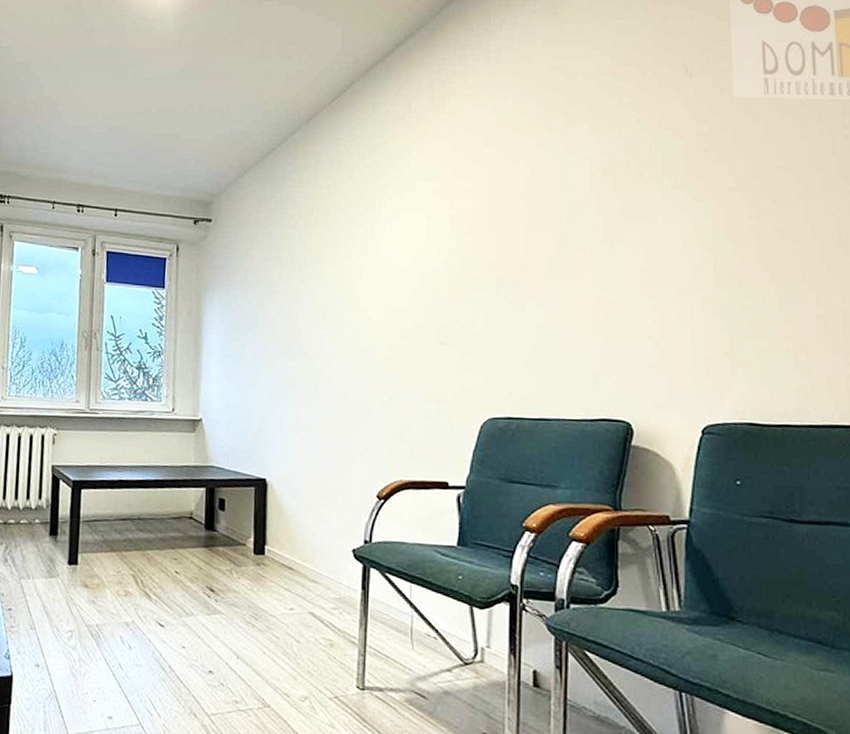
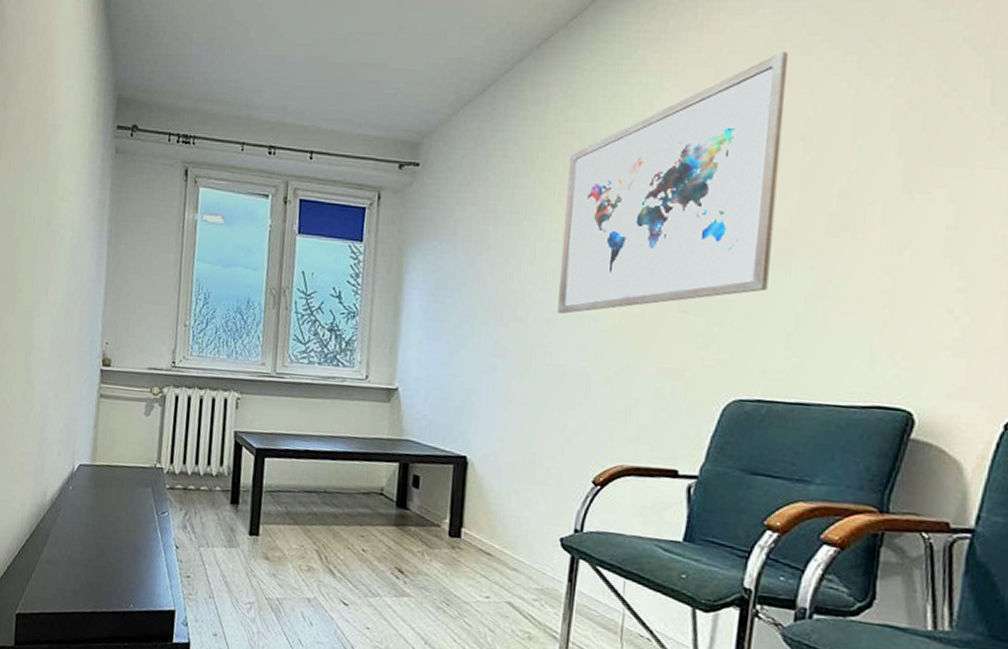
wall art: none [337,129,508,348] -> present [557,52,789,314]

